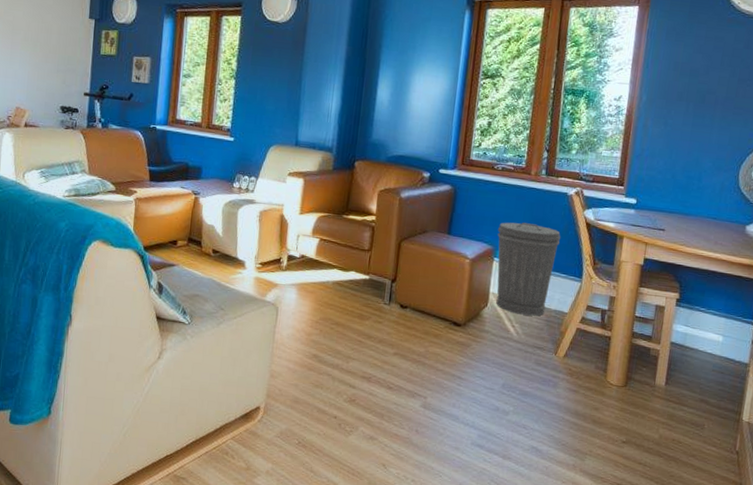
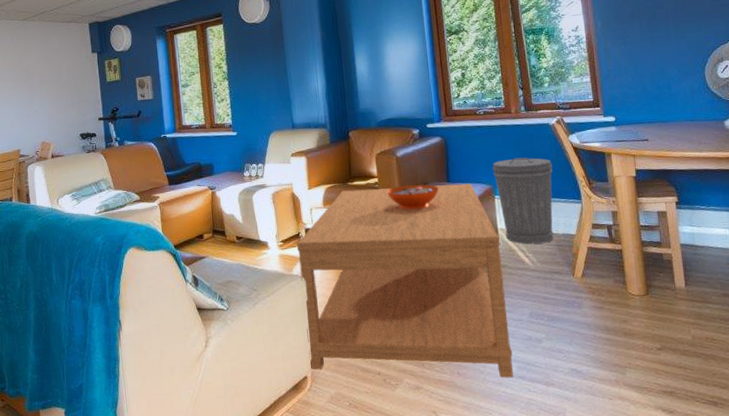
coffee table: none [266,223,489,445] -> present [297,183,513,378]
decorative bowl: none [382,229,437,257] -> present [386,184,439,210]

